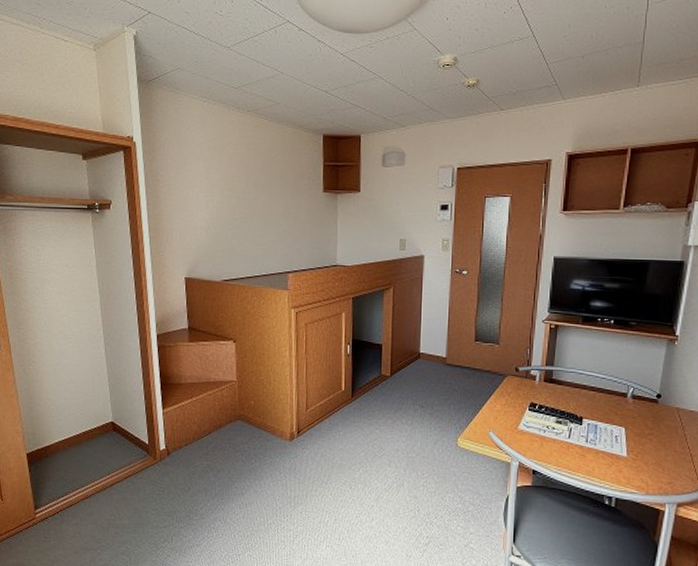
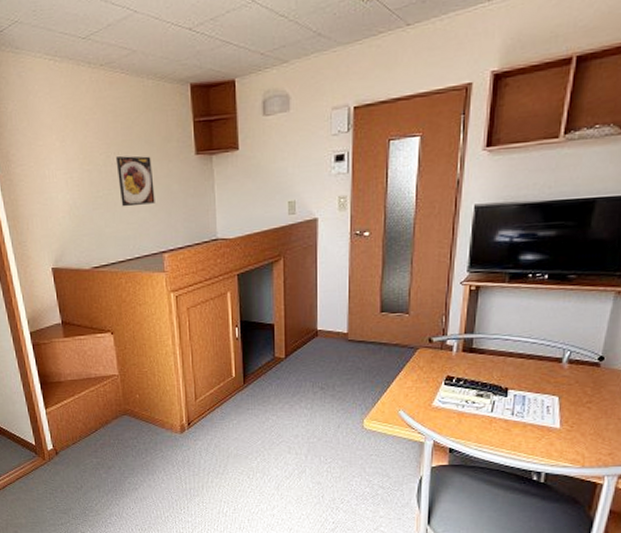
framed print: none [253,187,285,230] -> present [115,156,155,207]

